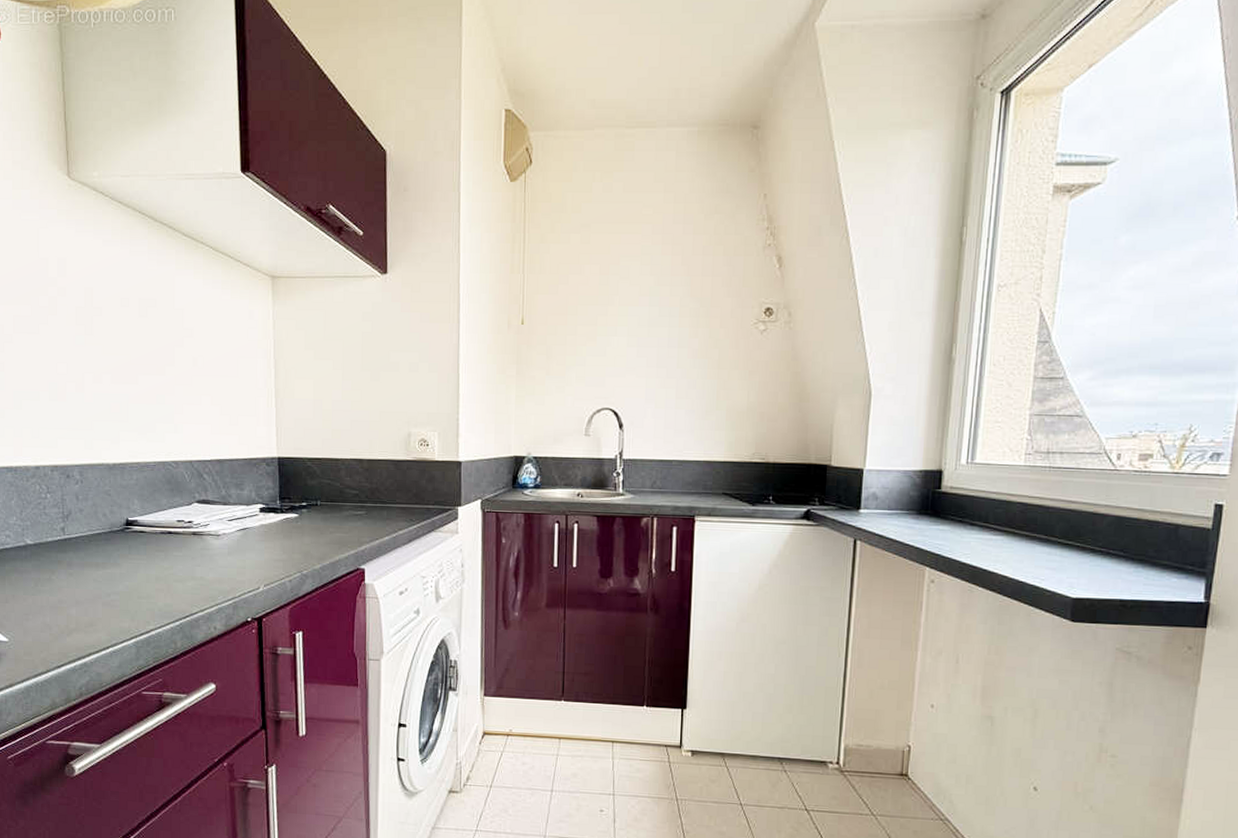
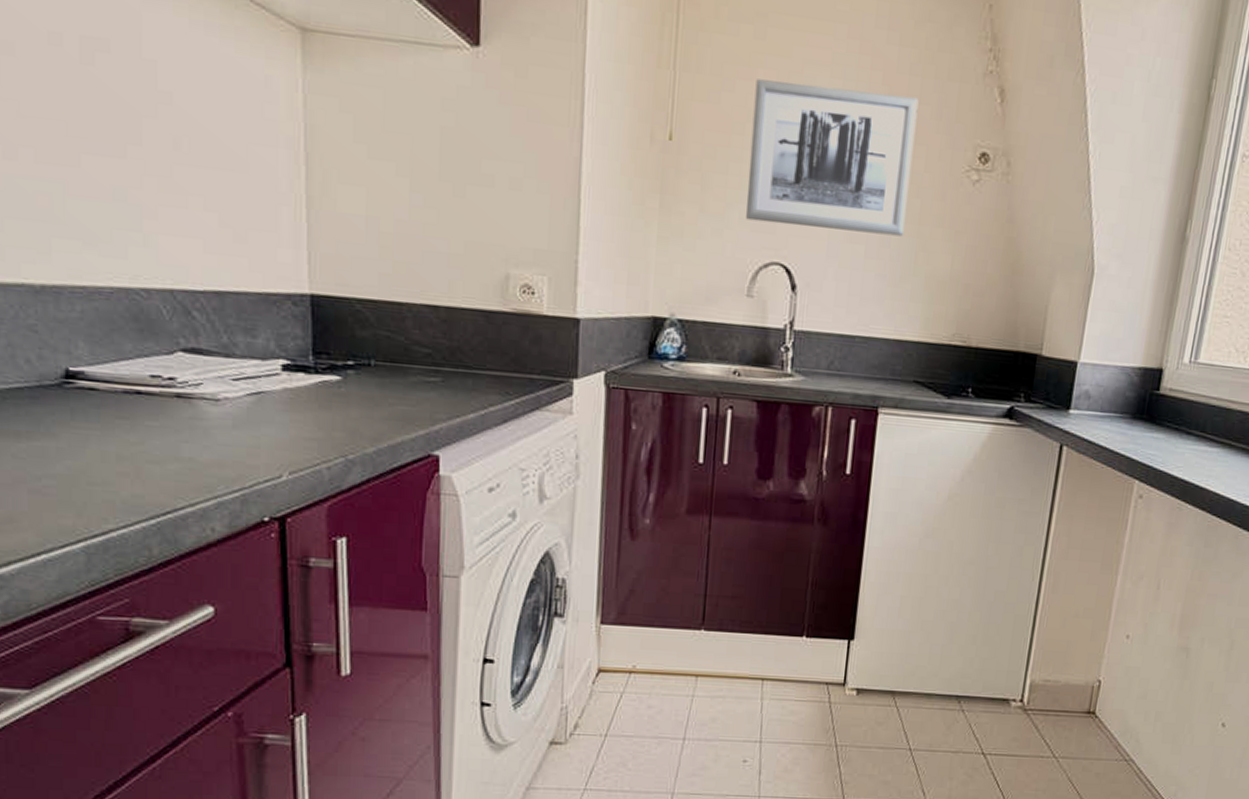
wall art: none [581,271,712,380] -> present [746,79,919,237]

